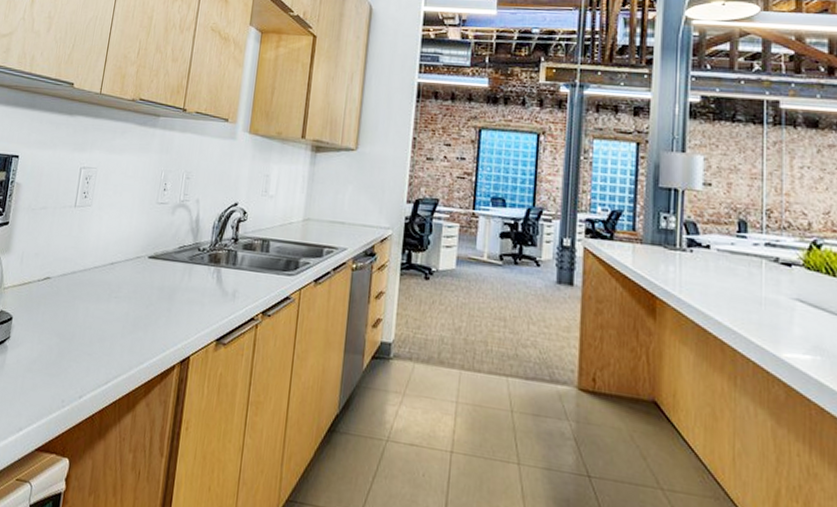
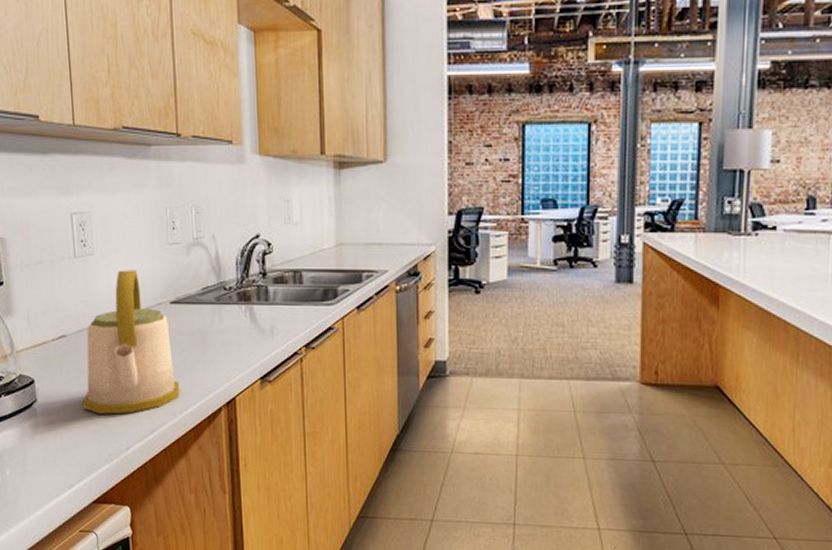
kettle: none [49,222,144,361] -> present [82,270,179,414]

